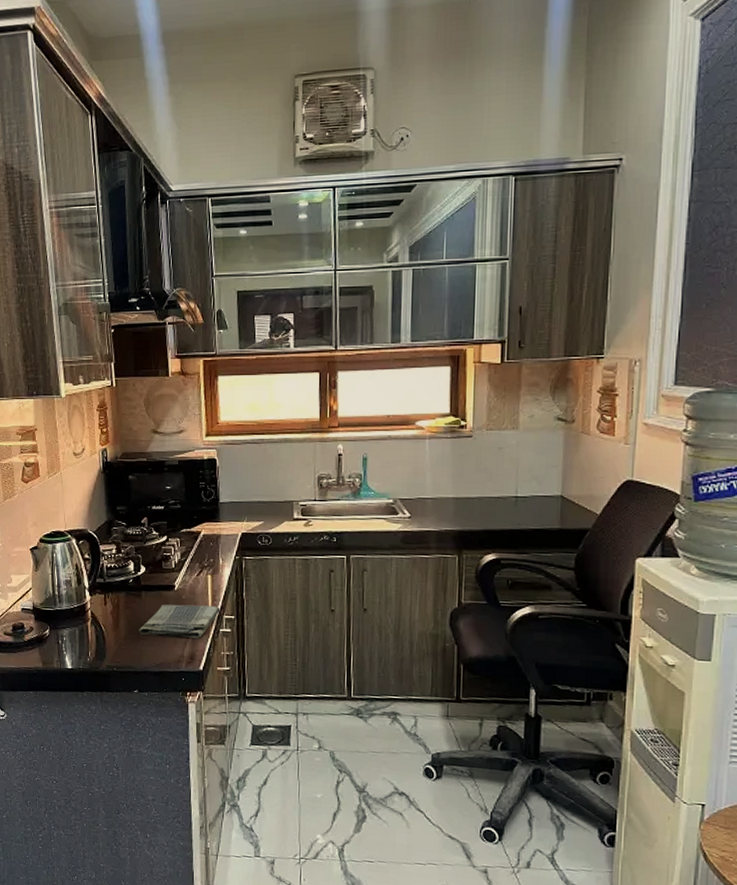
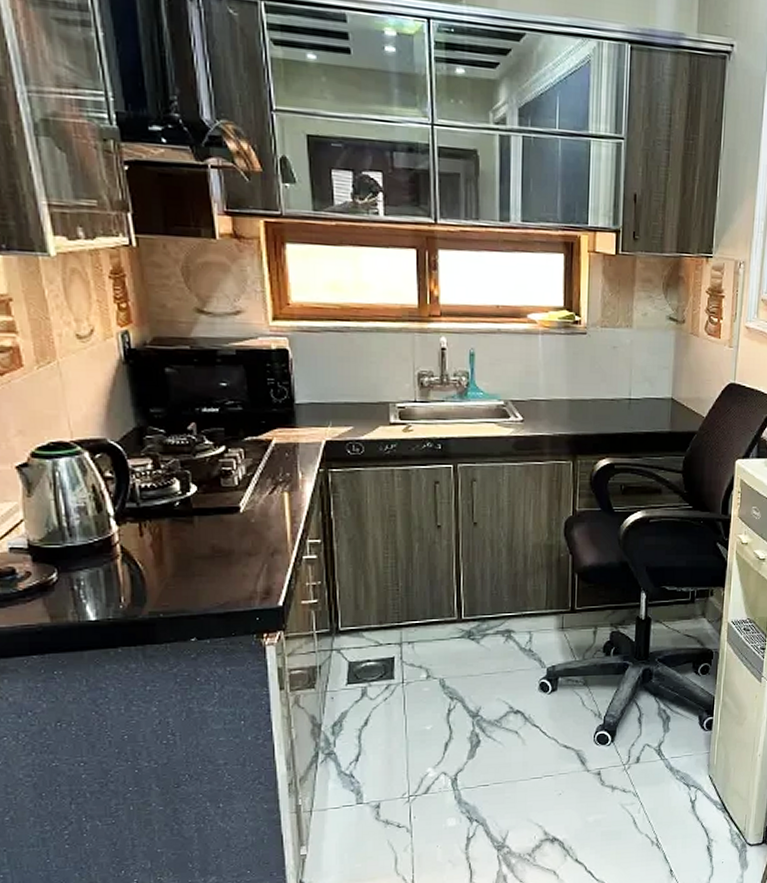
dish towel: present [139,604,220,638] -> none [193,530,302,570]

